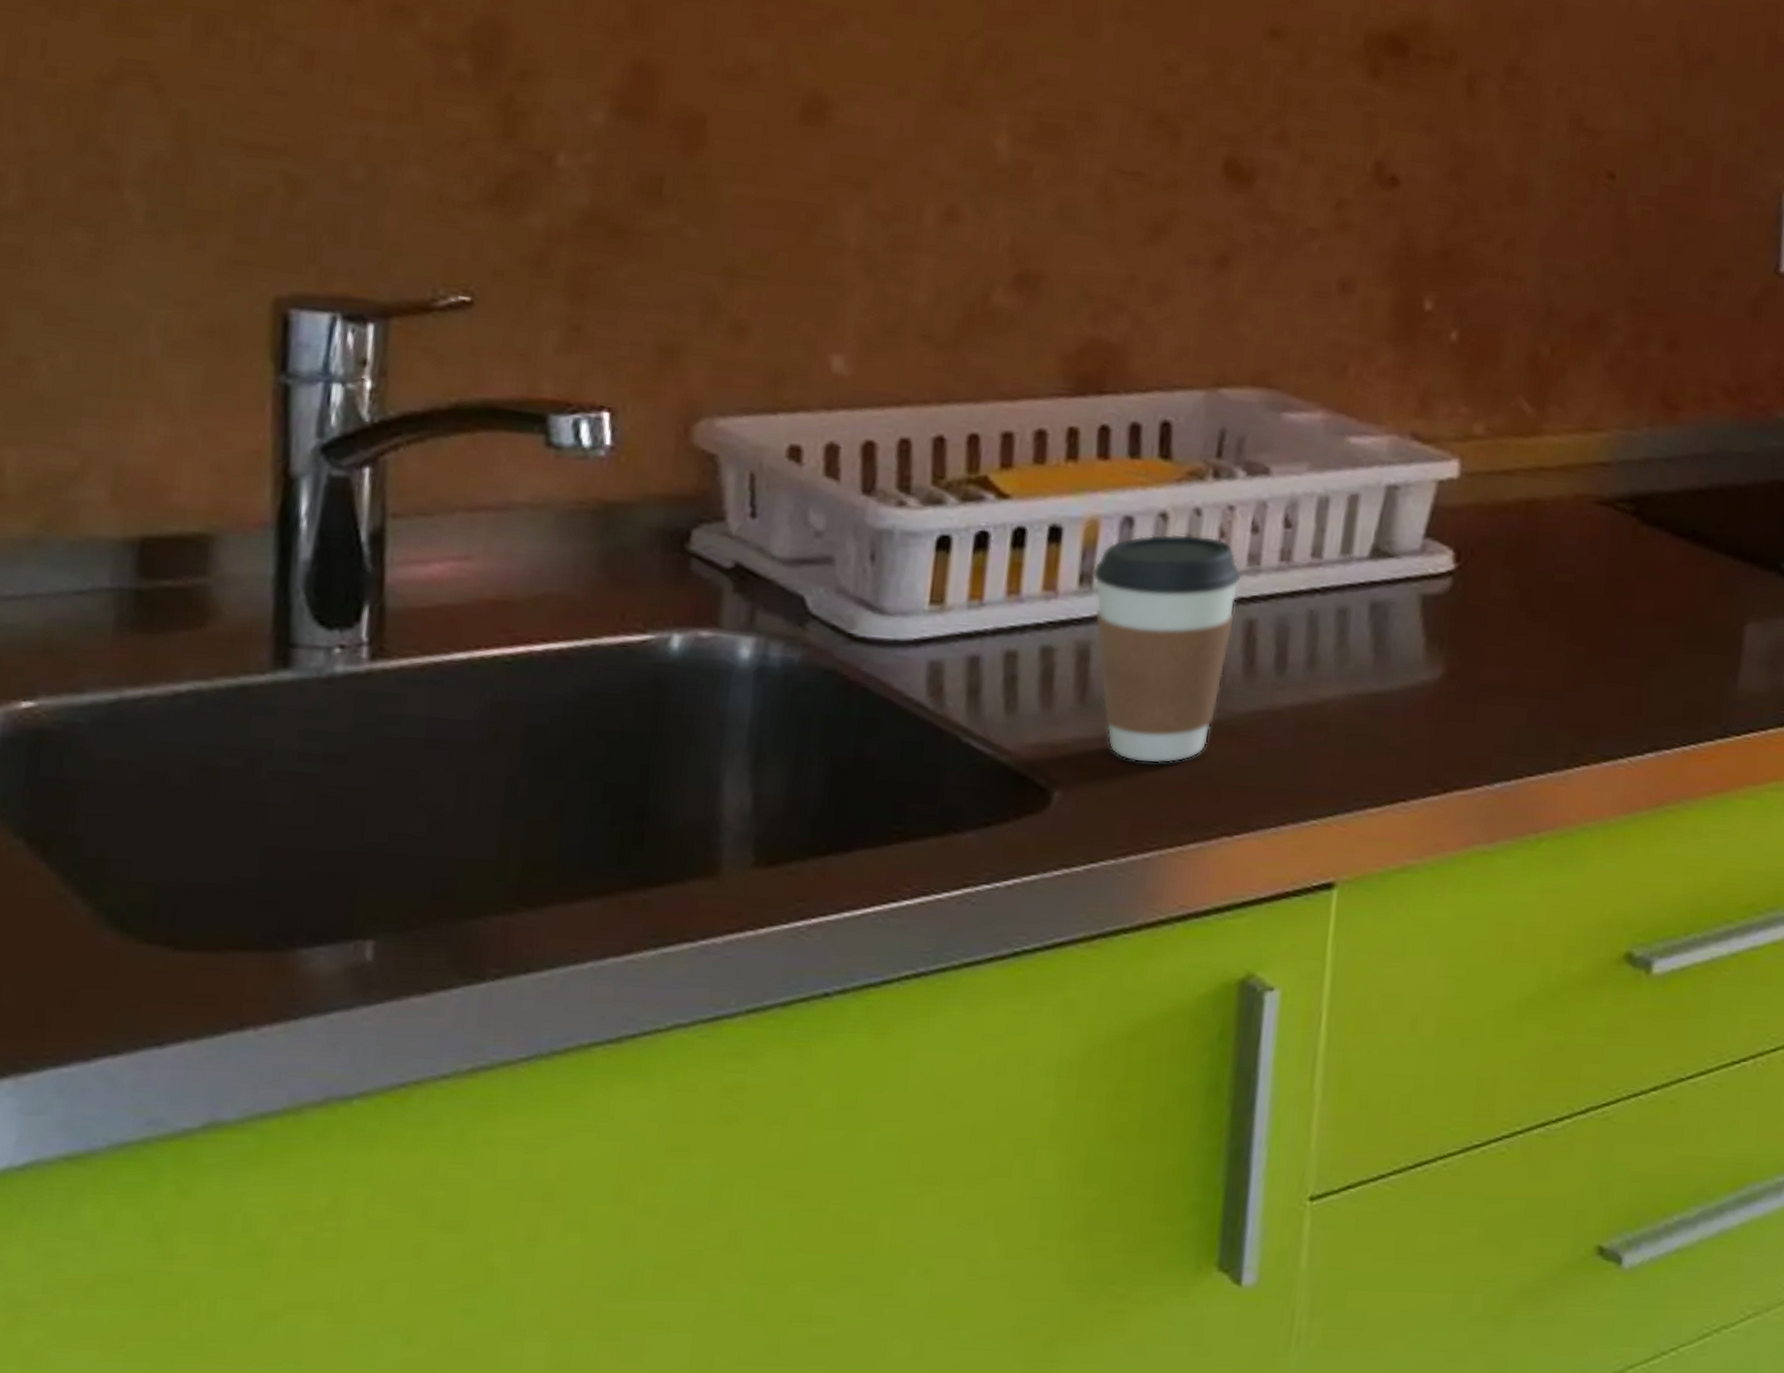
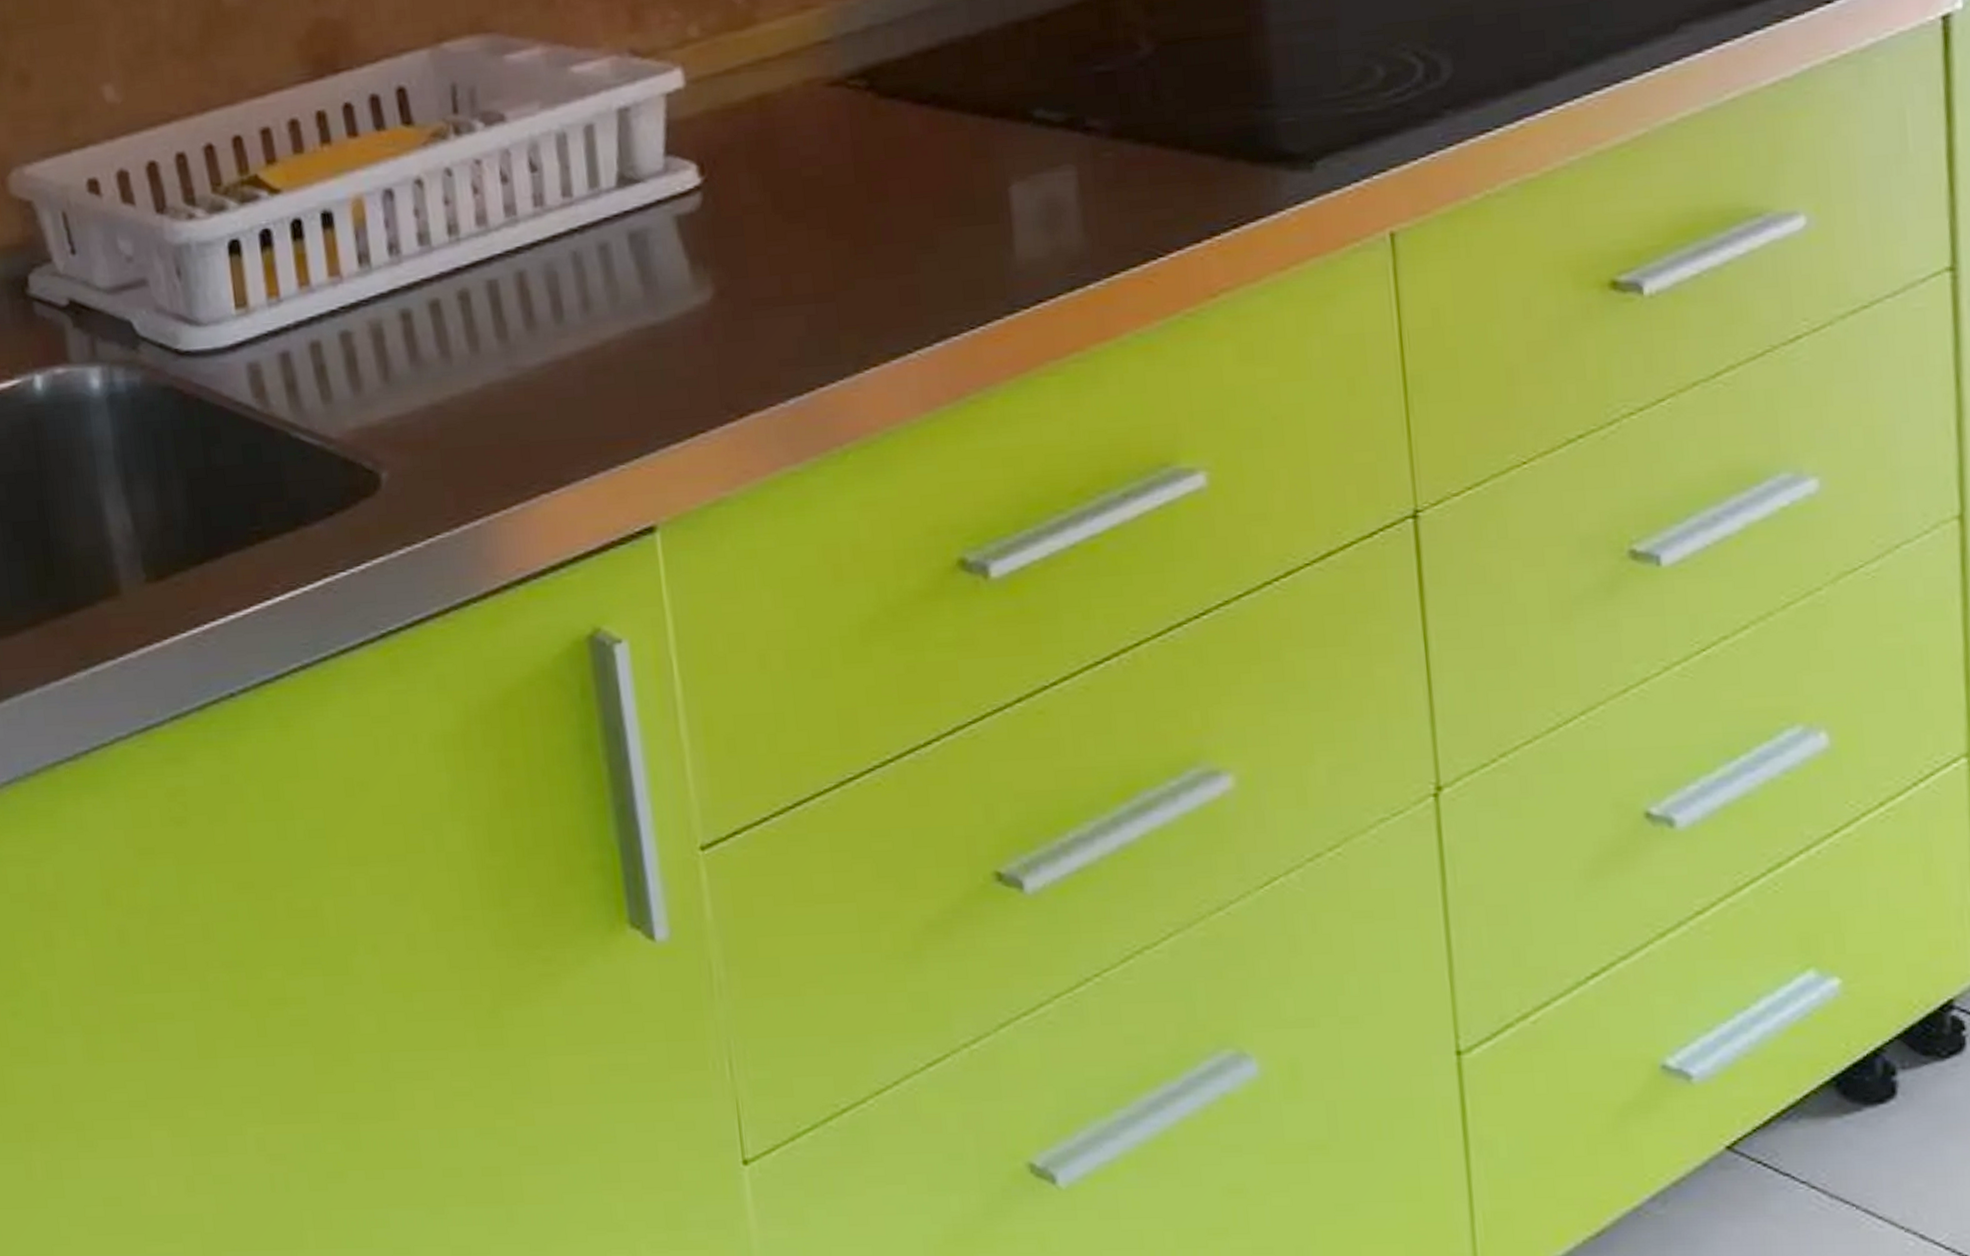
coffee cup: present [1093,534,1242,764] -> none [368,194,509,433]

